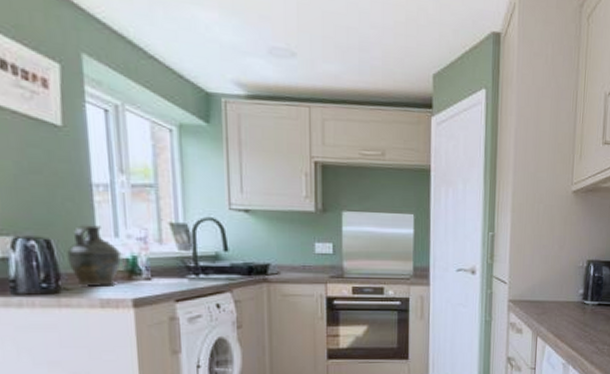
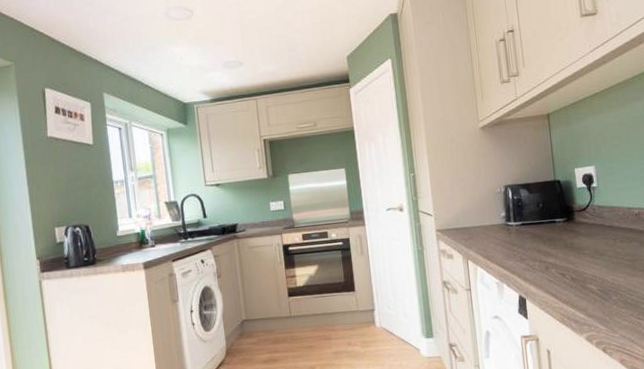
ceramic jug: present [67,225,121,286] -> none [99,211,134,257]

